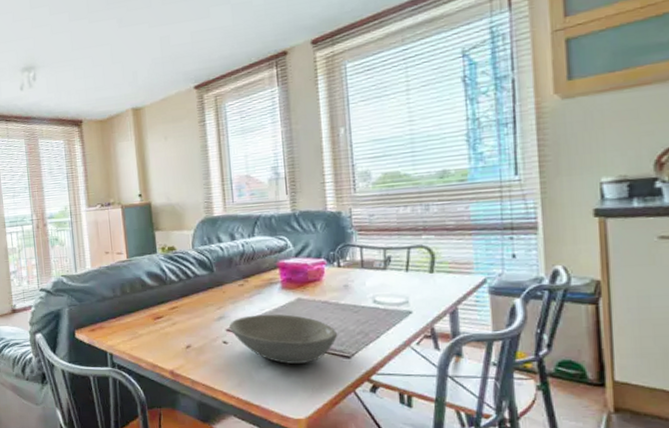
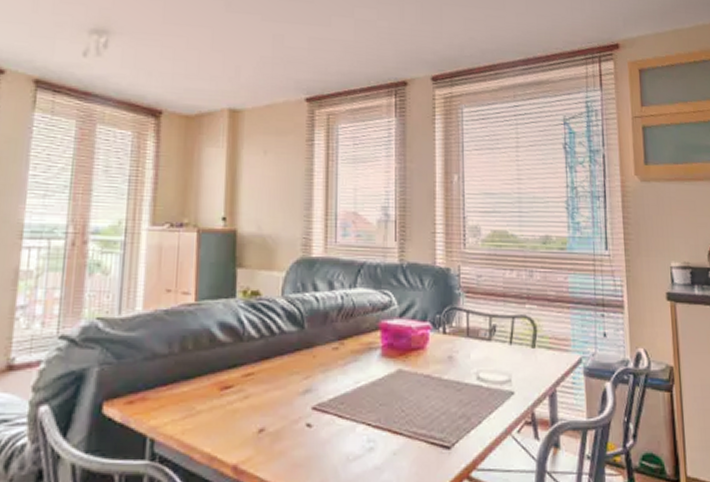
bowl: present [229,314,338,364] -> none [317,388,439,456]

